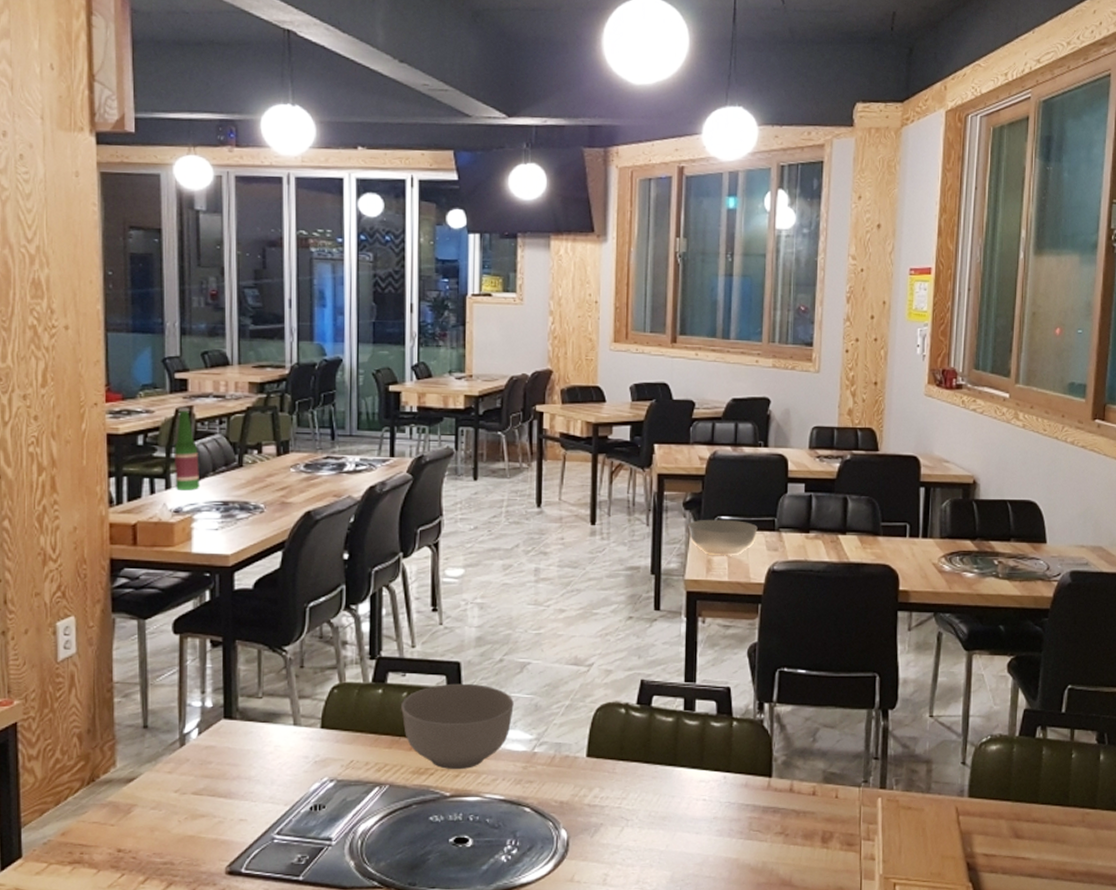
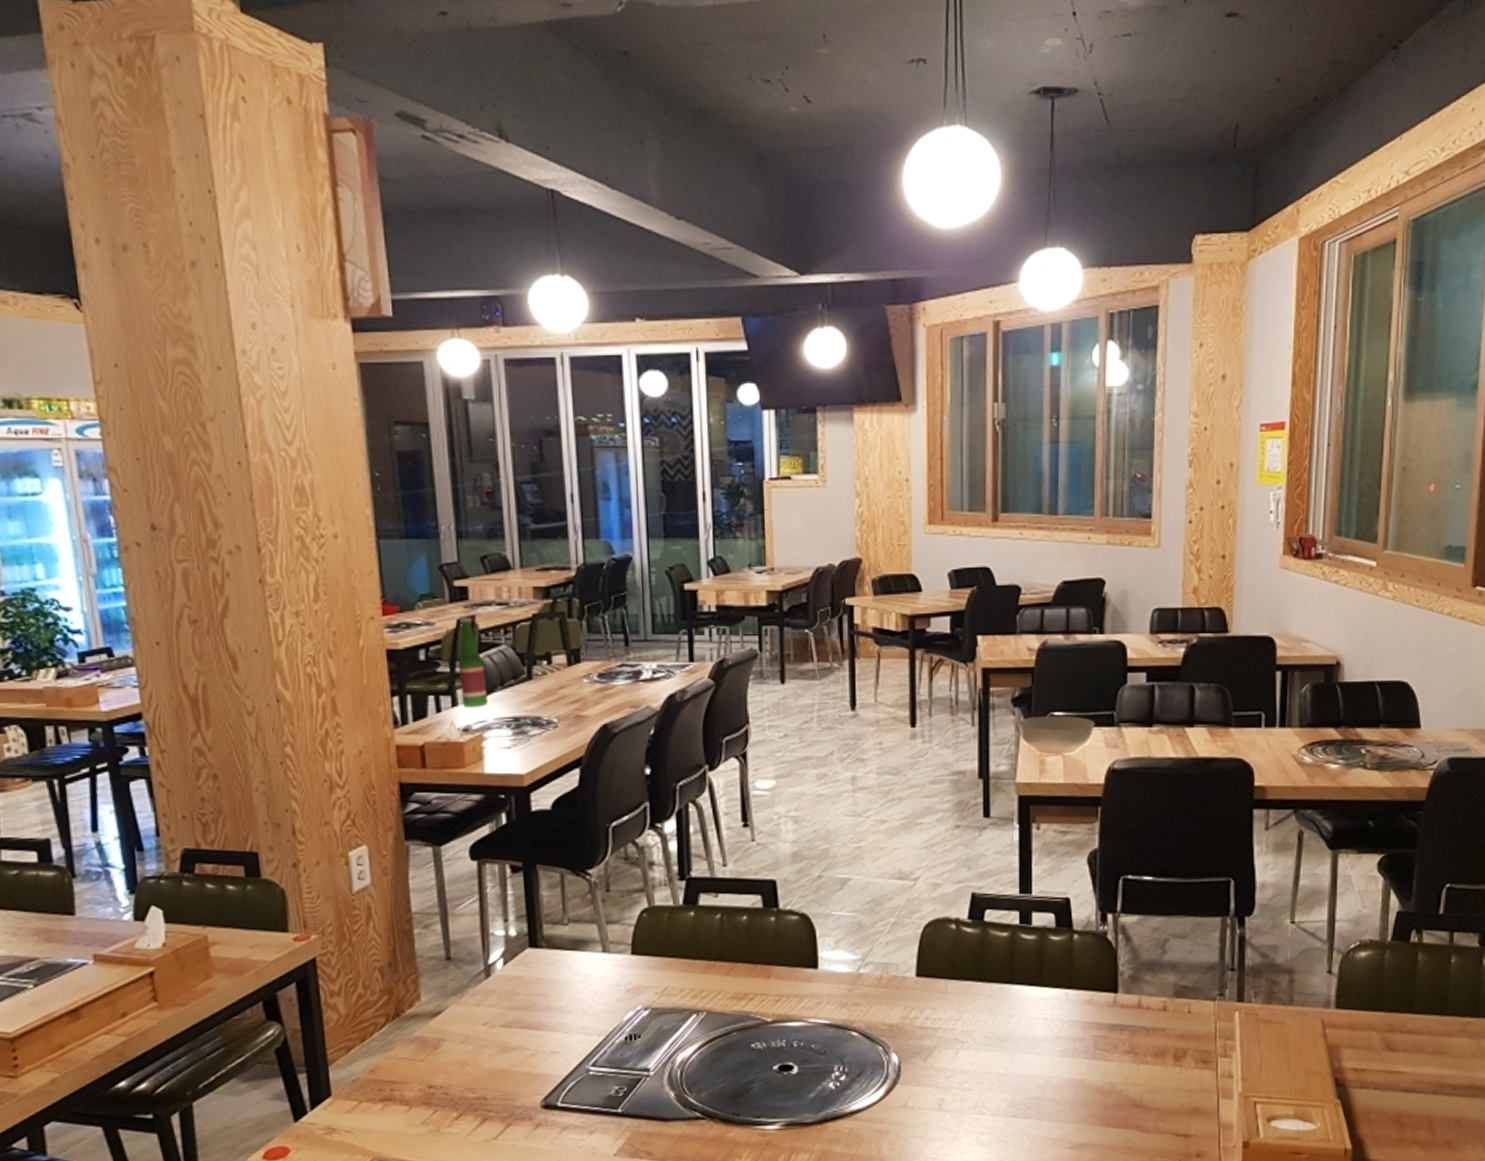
bowl: present [401,683,514,770] -> none [715,902,835,994]

